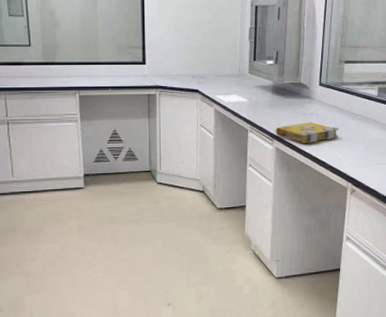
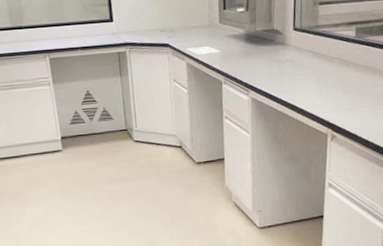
spell book: present [275,122,339,143] -> none [250,69,317,92]

